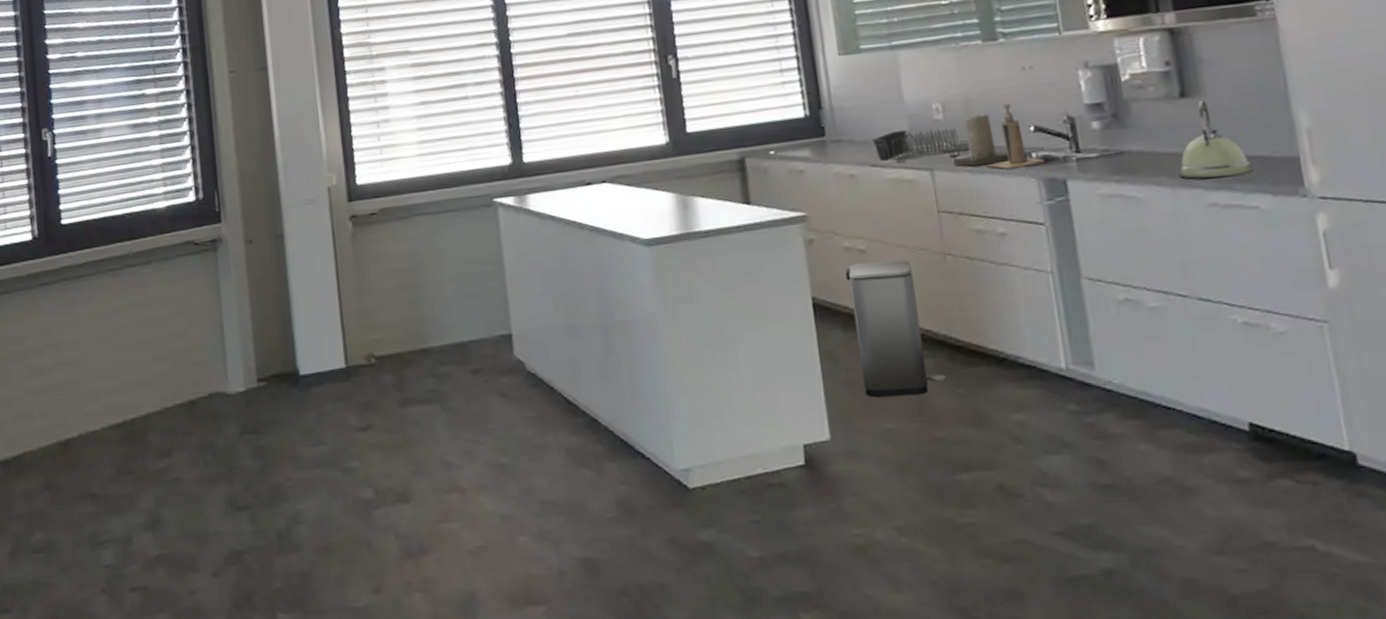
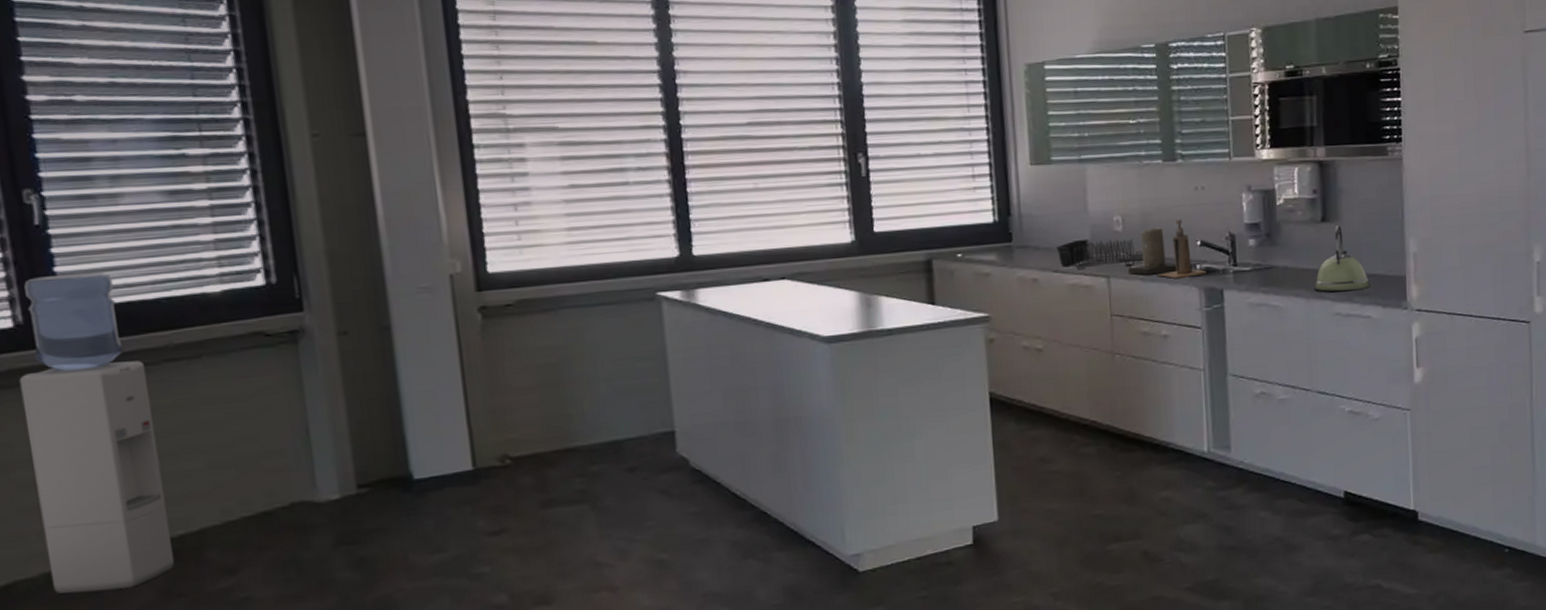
water cooler: none [33,194,128,466] -> present [19,272,175,595]
pedal bin: present [845,259,947,397] -> none [1023,358,1107,482]

